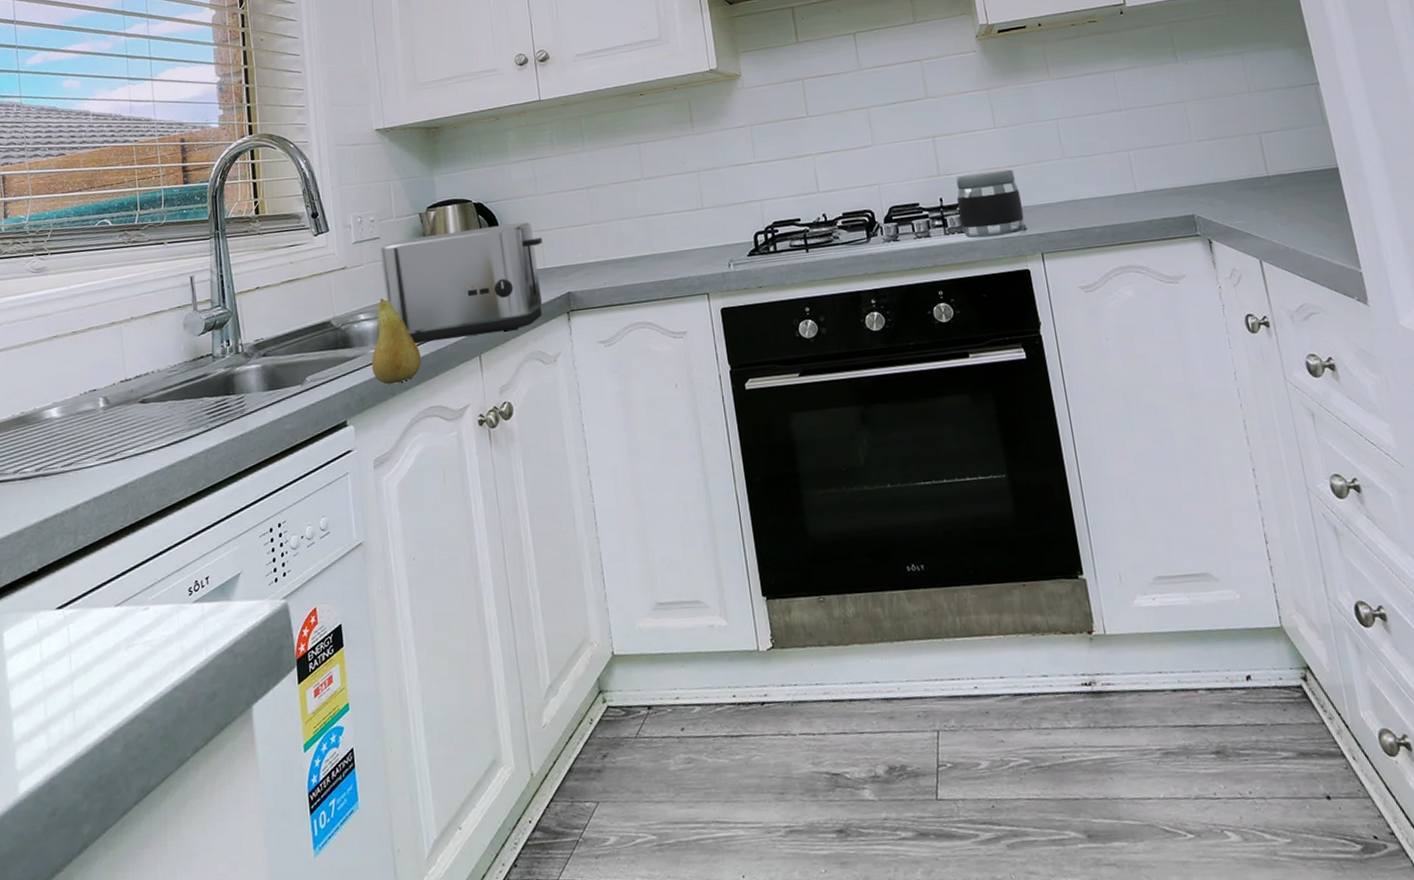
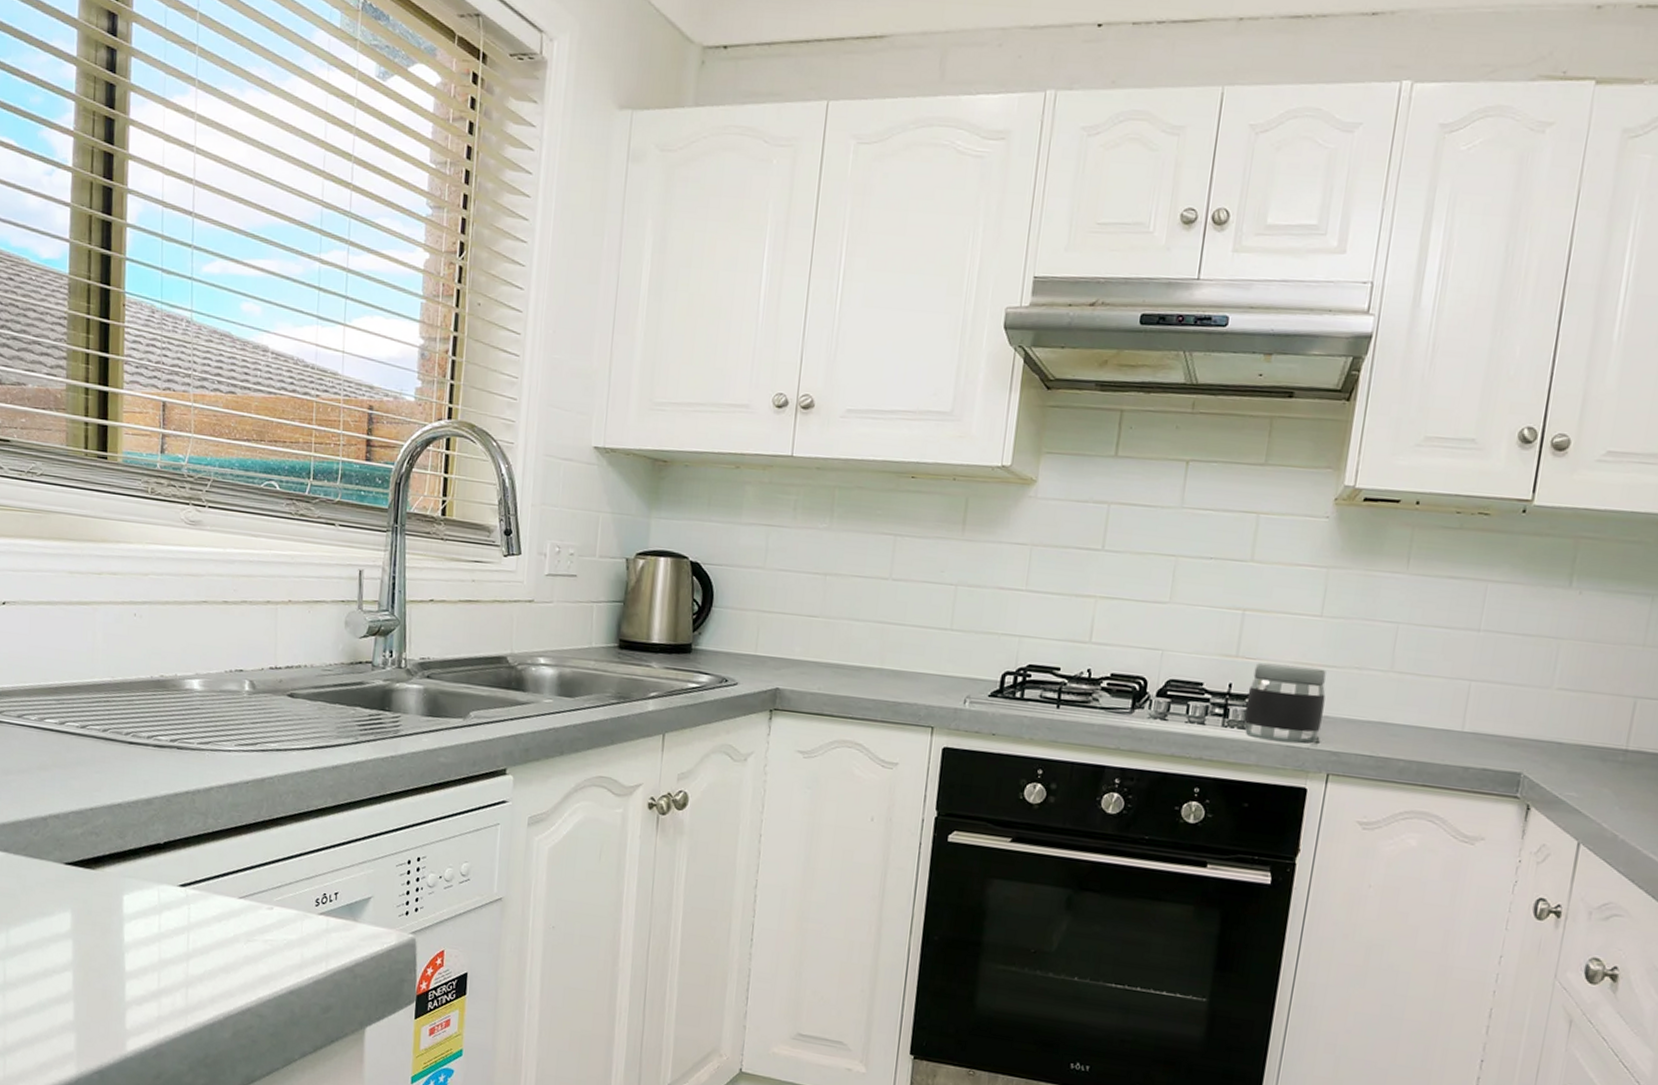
fruit: present [372,298,422,385] -> none [543,645,600,743]
toaster: present [379,222,543,344] -> none [571,584,760,717]

